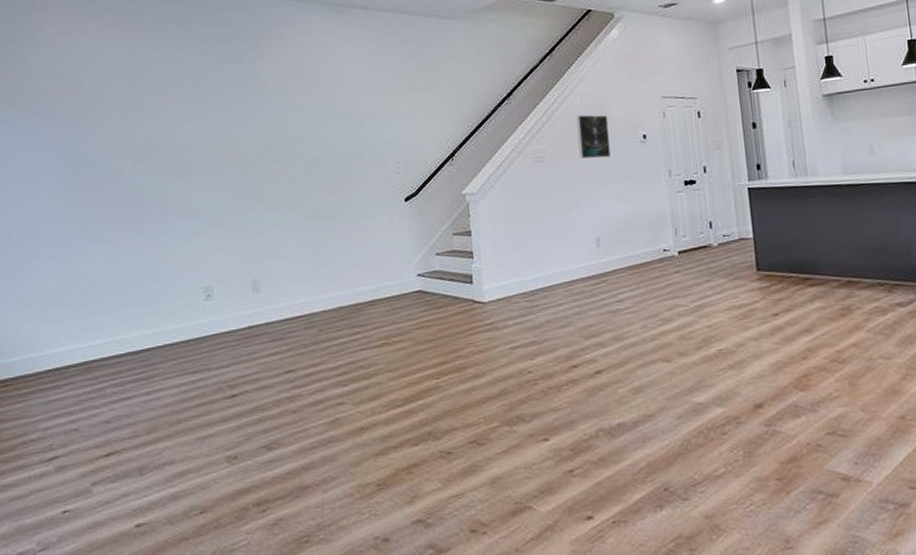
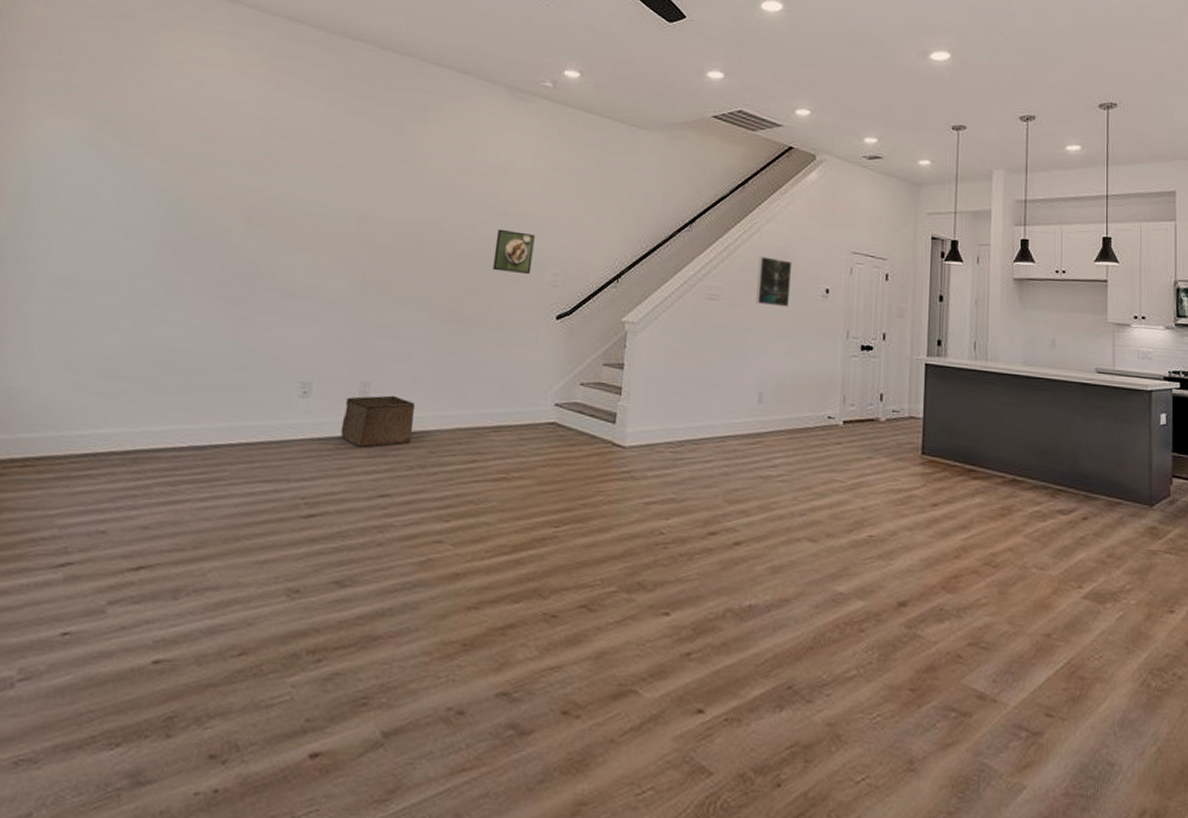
storage bin: none [243,287,303,334] -> present [340,395,415,447]
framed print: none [340,130,376,168] -> present [492,228,535,275]

